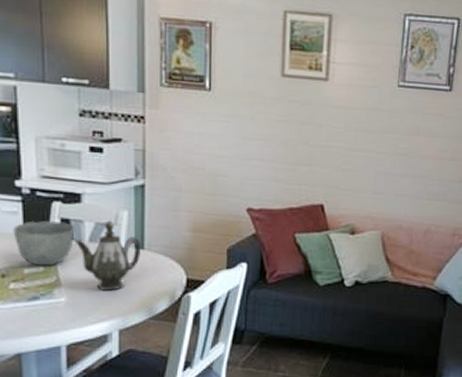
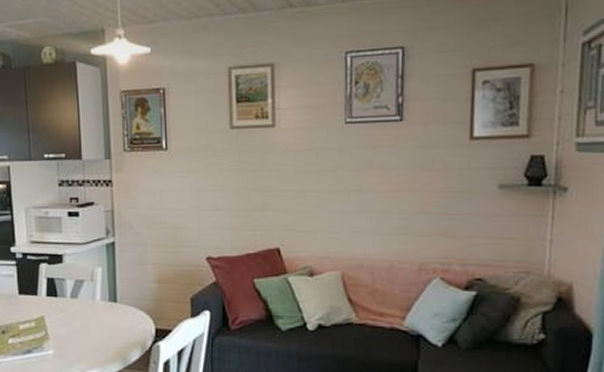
bowl: present [13,221,75,266] -> none [10,281,59,322]
teapot: present [74,220,141,291] -> none [58,277,114,342]

